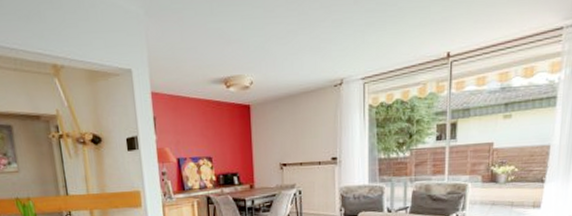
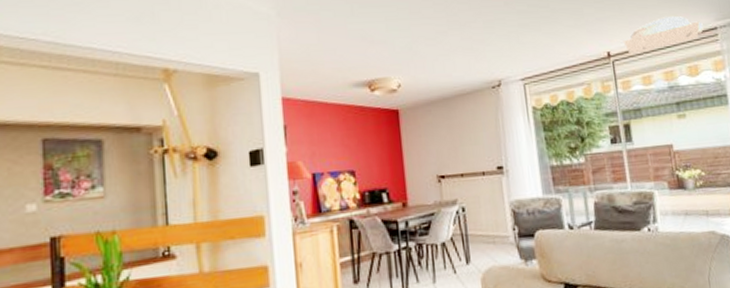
ceiling light: none [465,15,549,55] -> present [623,16,704,54]

